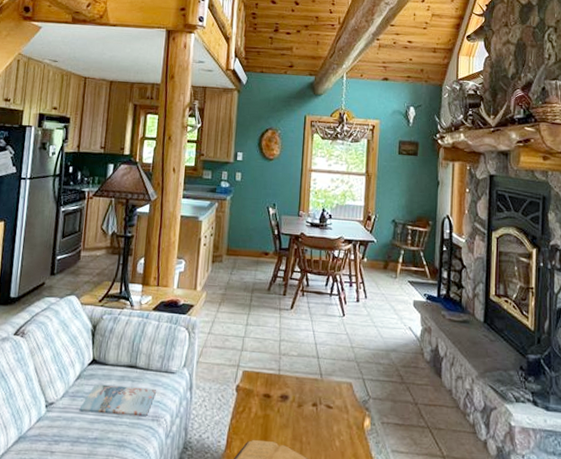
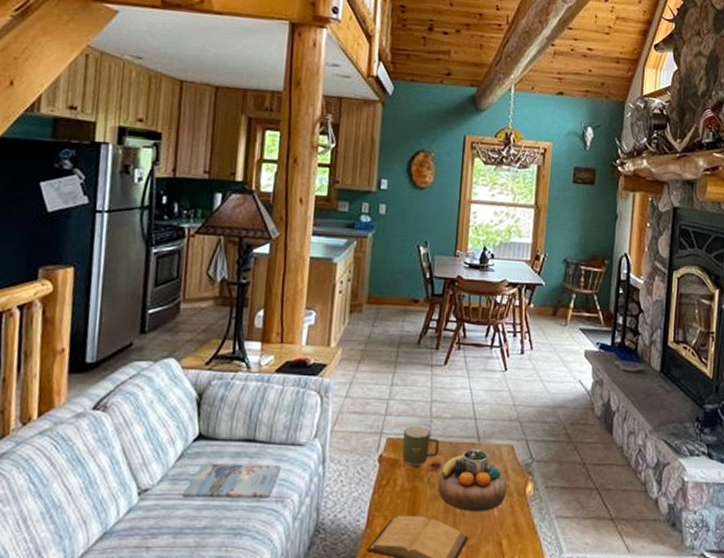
mug: none [256,362,288,397] -> present [402,427,440,466]
decorative bowl: none [286,384,347,441] -> present [438,448,507,511]

